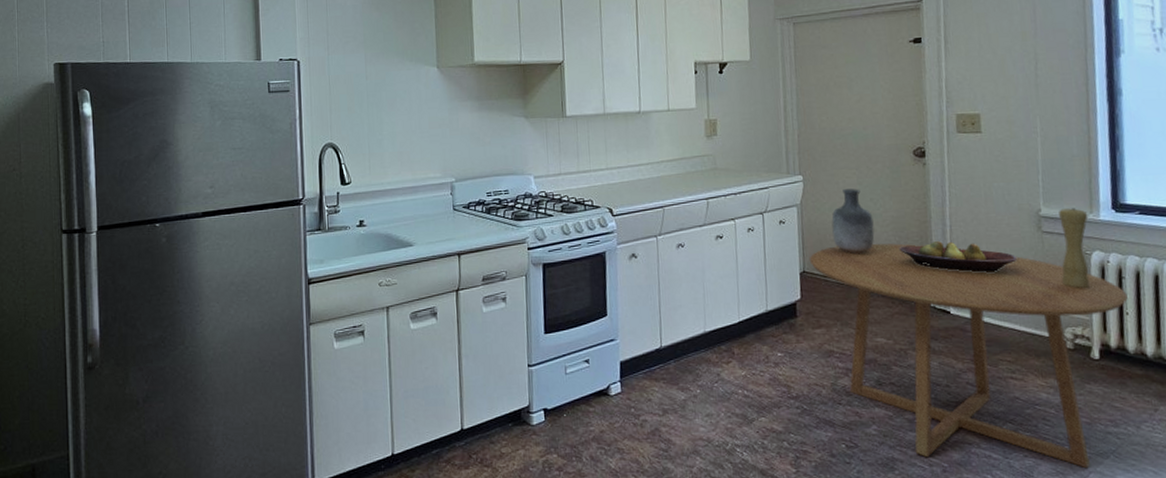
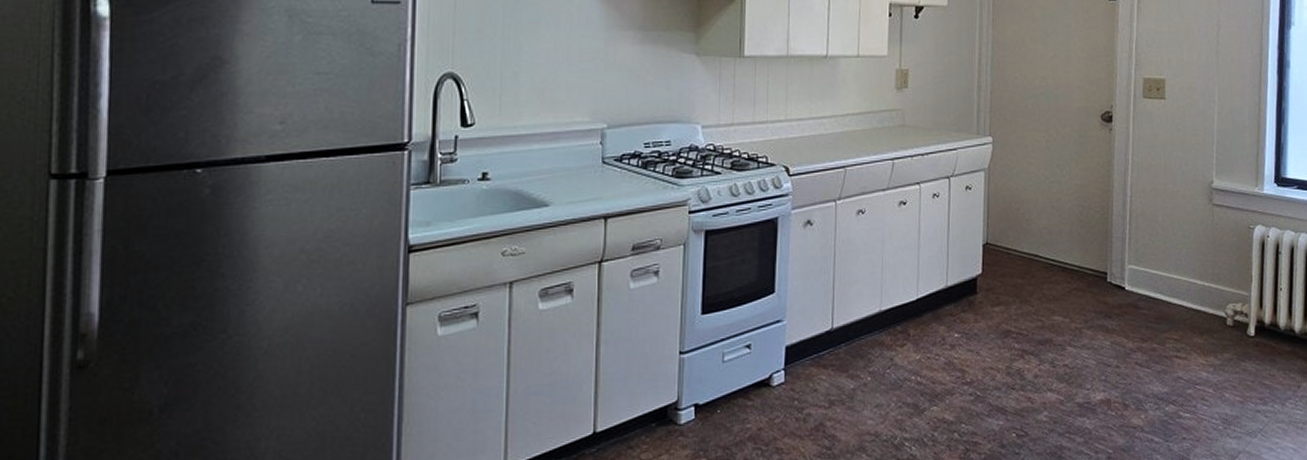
dining table: present [809,243,1128,469] -> none [993,213,1282,449]
vase: present [831,189,875,253] -> none [1018,153,1059,224]
fruit bowl: present [898,240,1018,273] -> none [1081,211,1190,246]
pepper mill: present [1059,208,1090,288] -> none [1227,181,1254,263]

